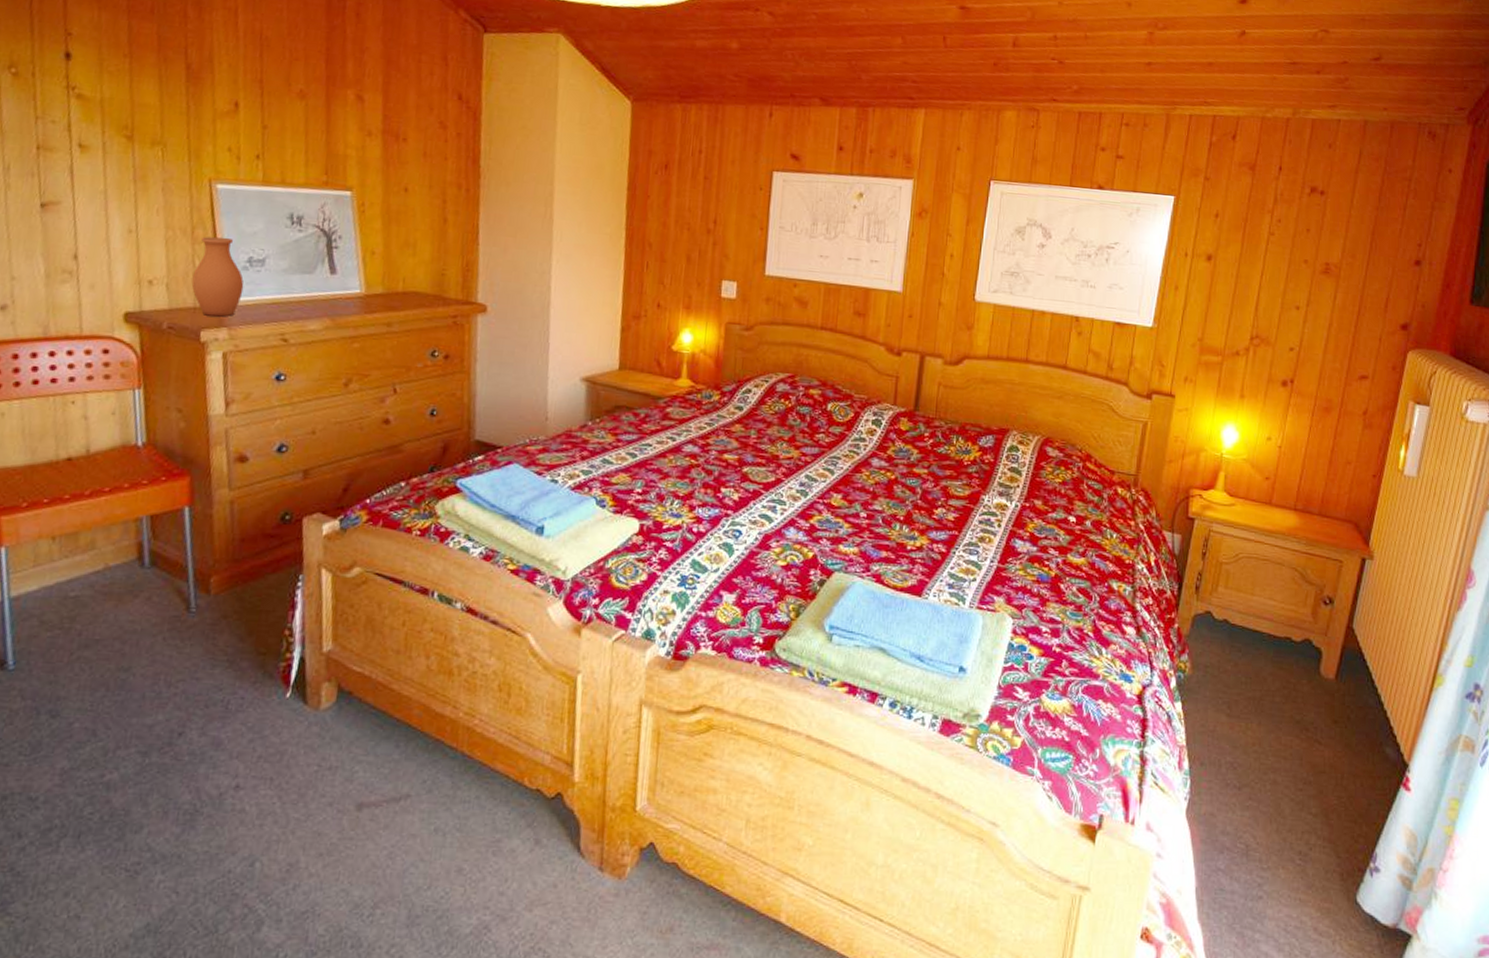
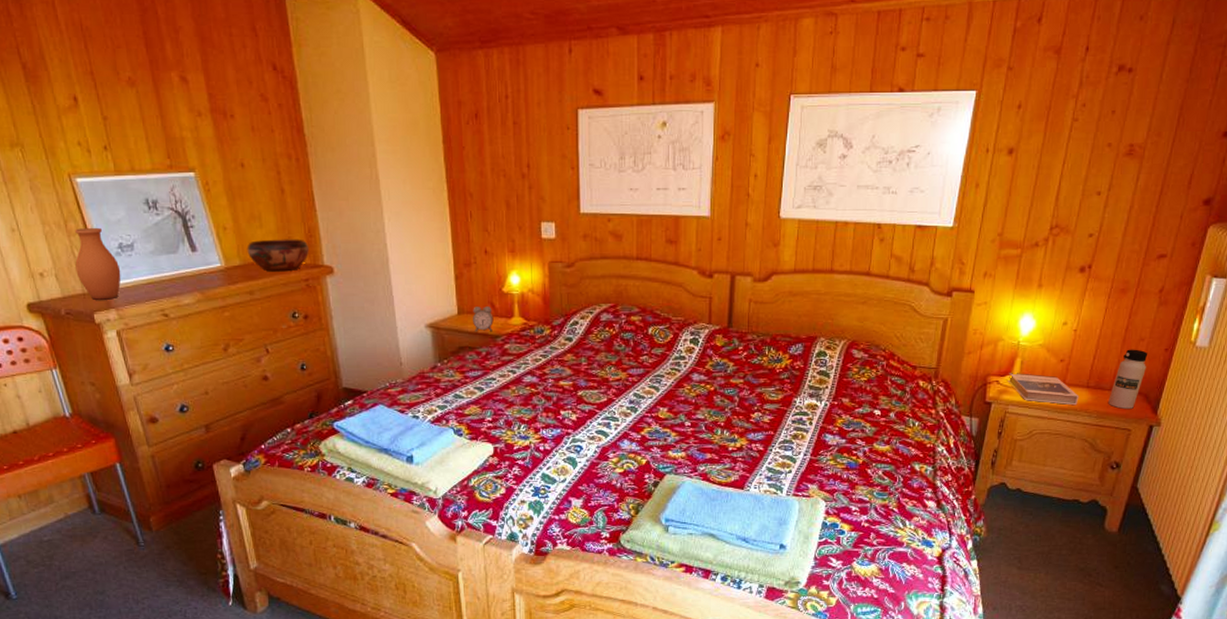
decorative bowl: none [393,269,464,306] -> present [247,239,310,272]
alarm clock: none [633,363,658,393] -> present [472,306,494,332]
hardback book: none [1210,486,1287,529] -> present [1006,372,1079,406]
water bottle: none [1317,472,1356,538] -> present [1108,349,1148,409]

